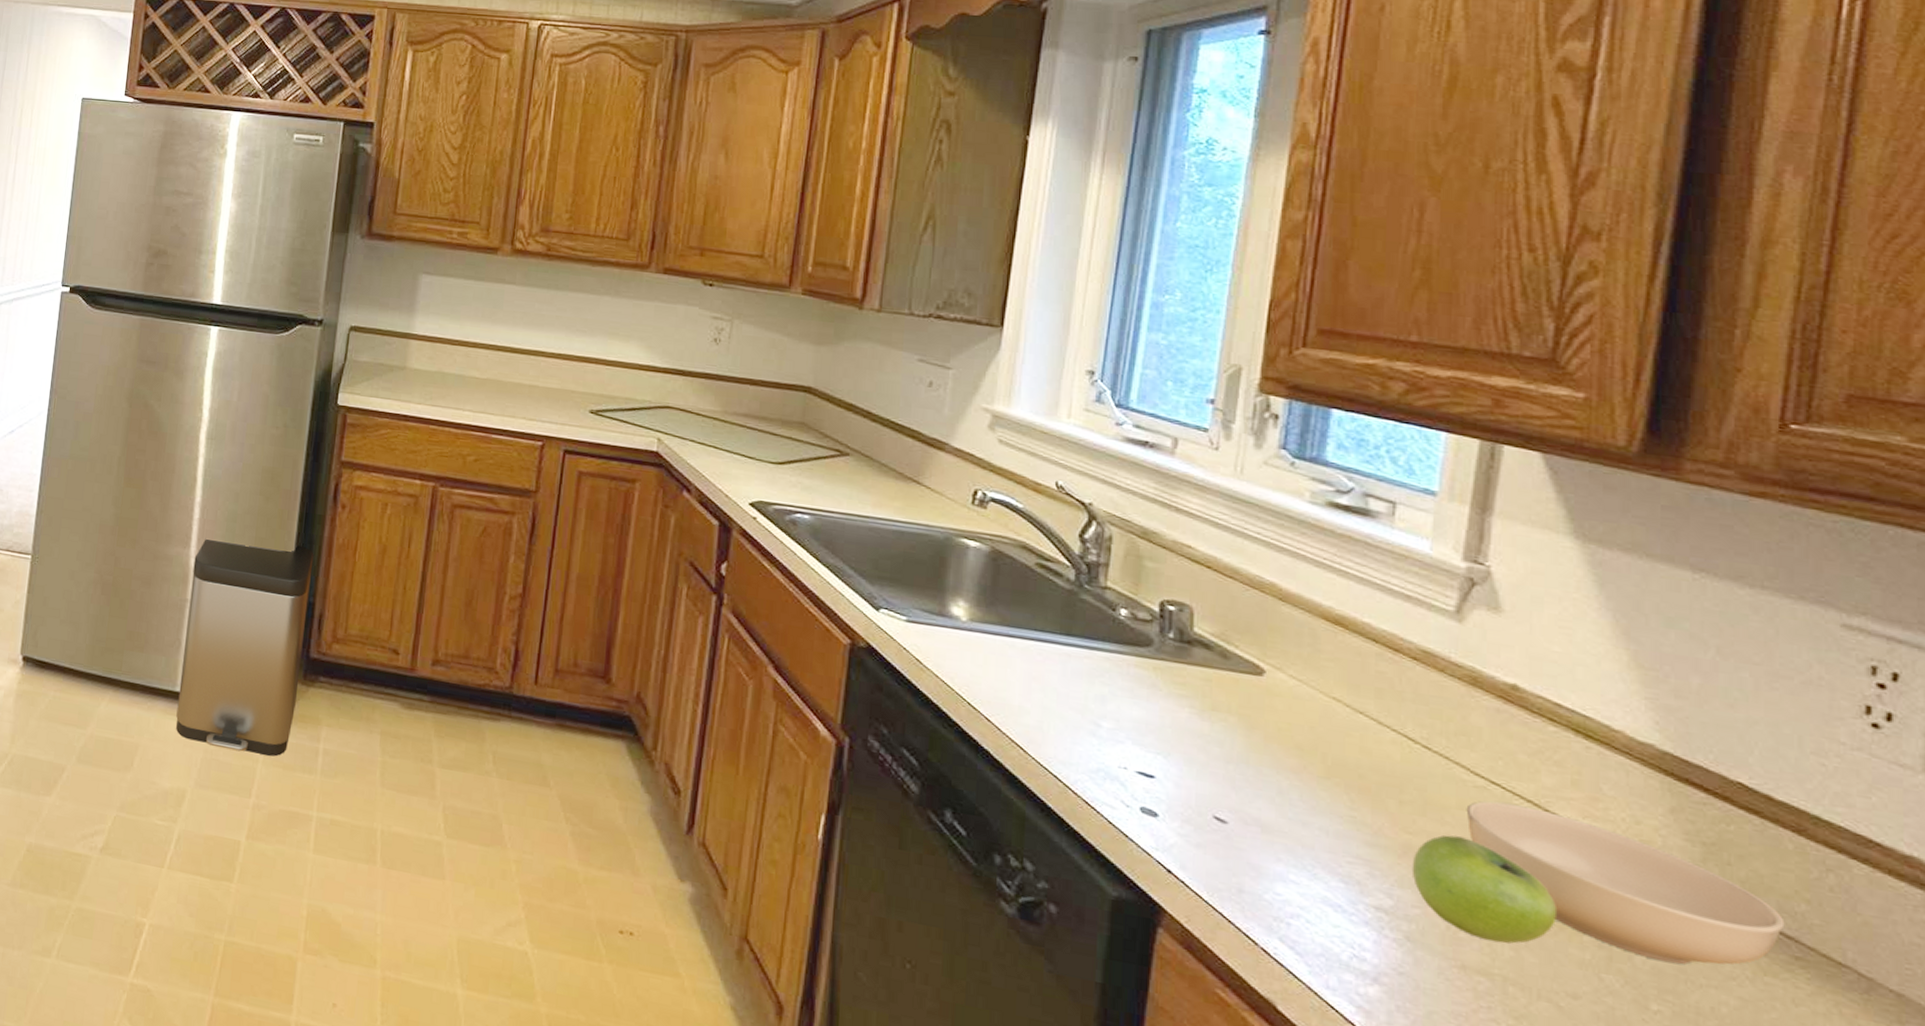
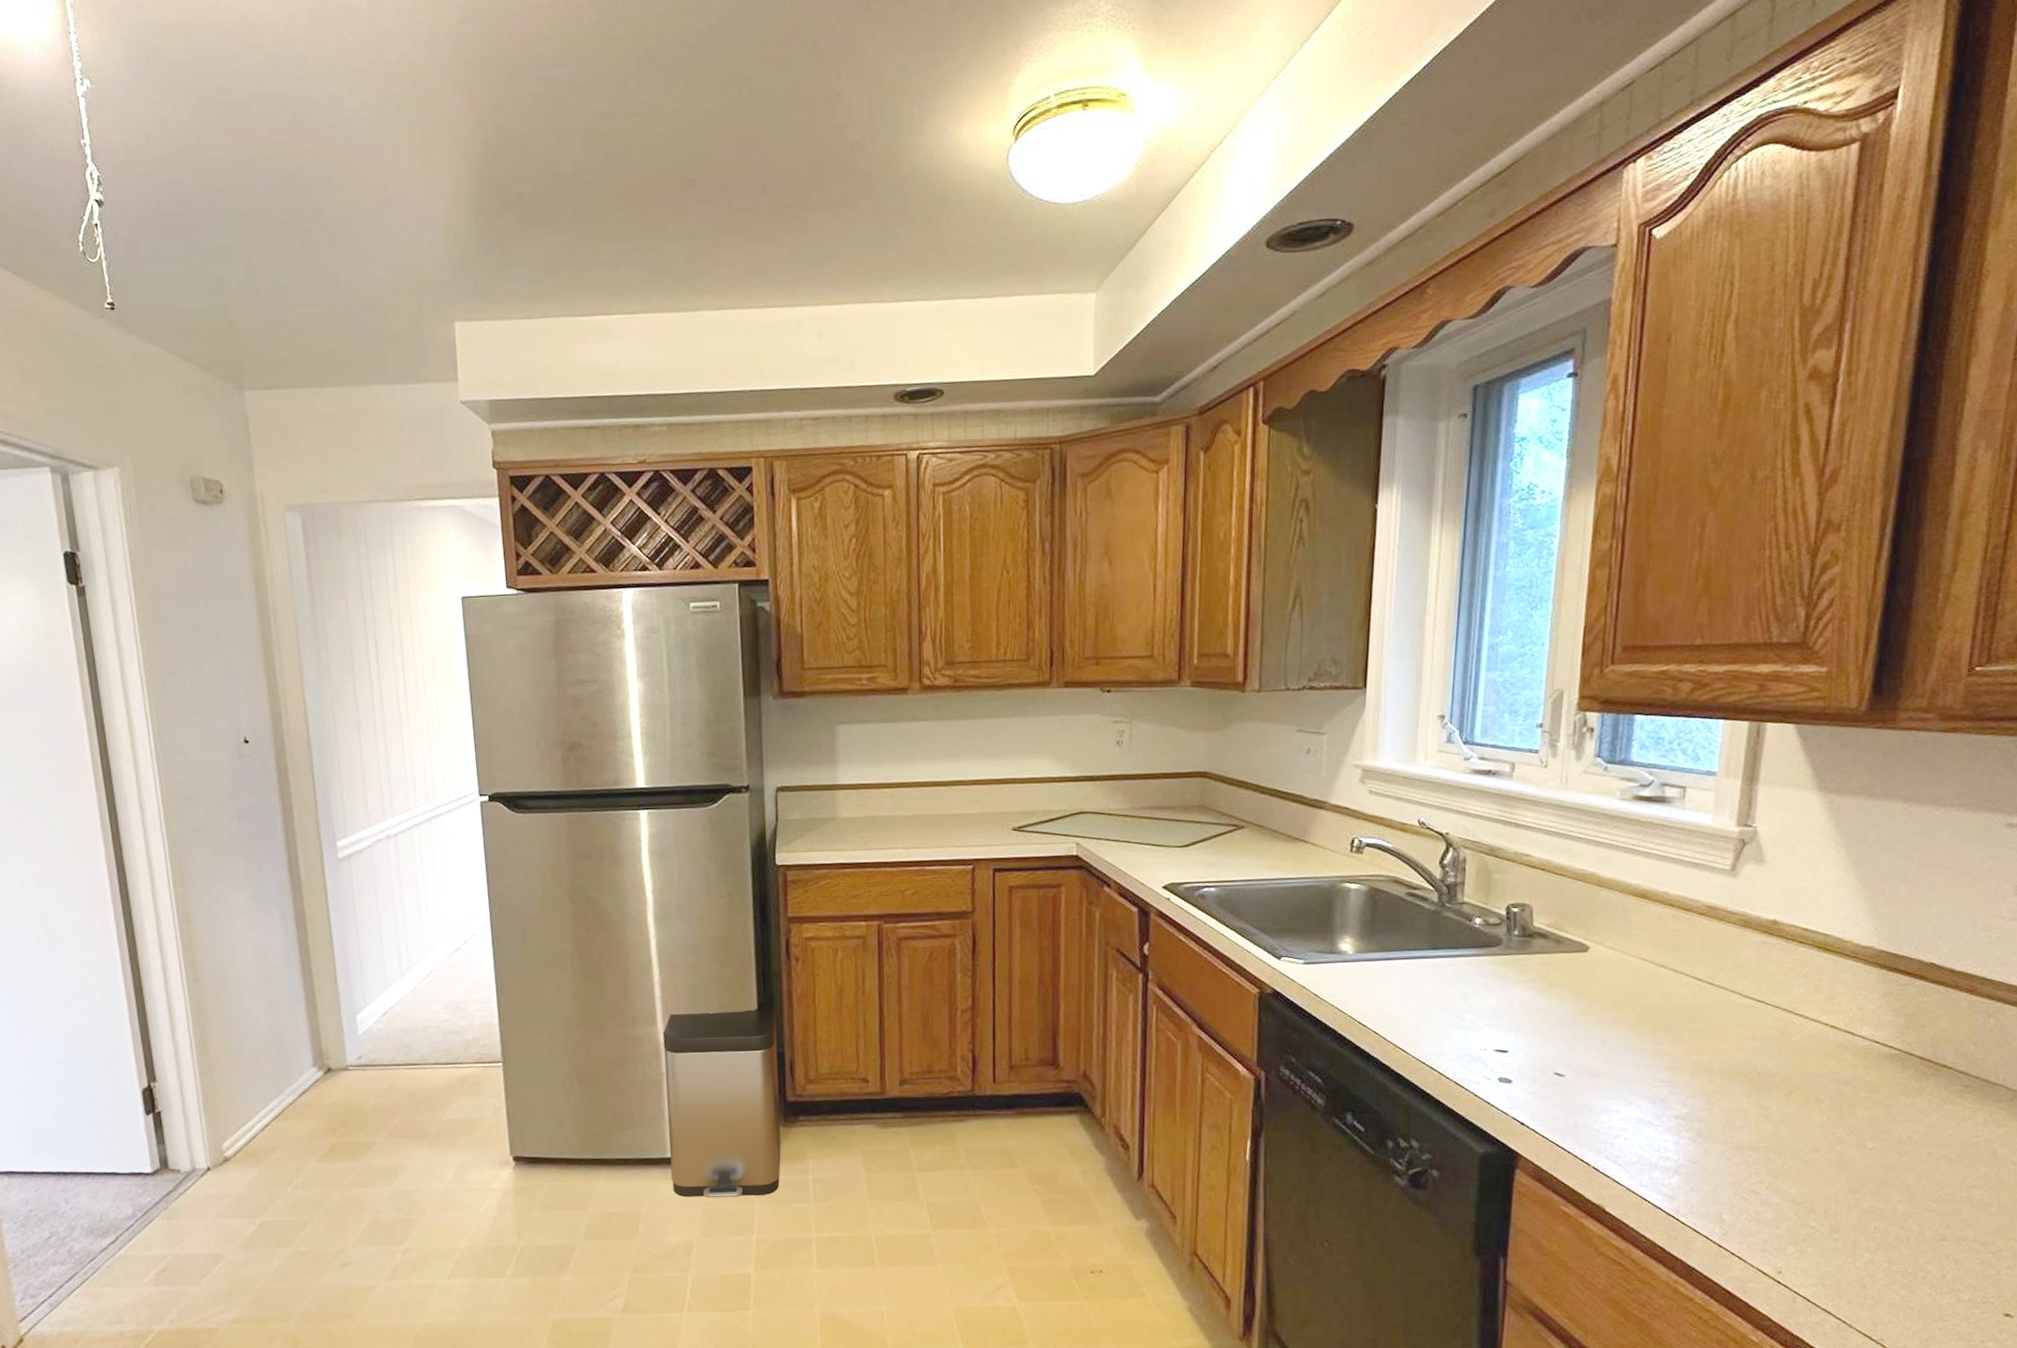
fruit: present [1411,835,1556,944] -> none [1701,1048,1803,1124]
bowl: present [1466,801,1785,965] -> none [1739,1014,1960,1111]

